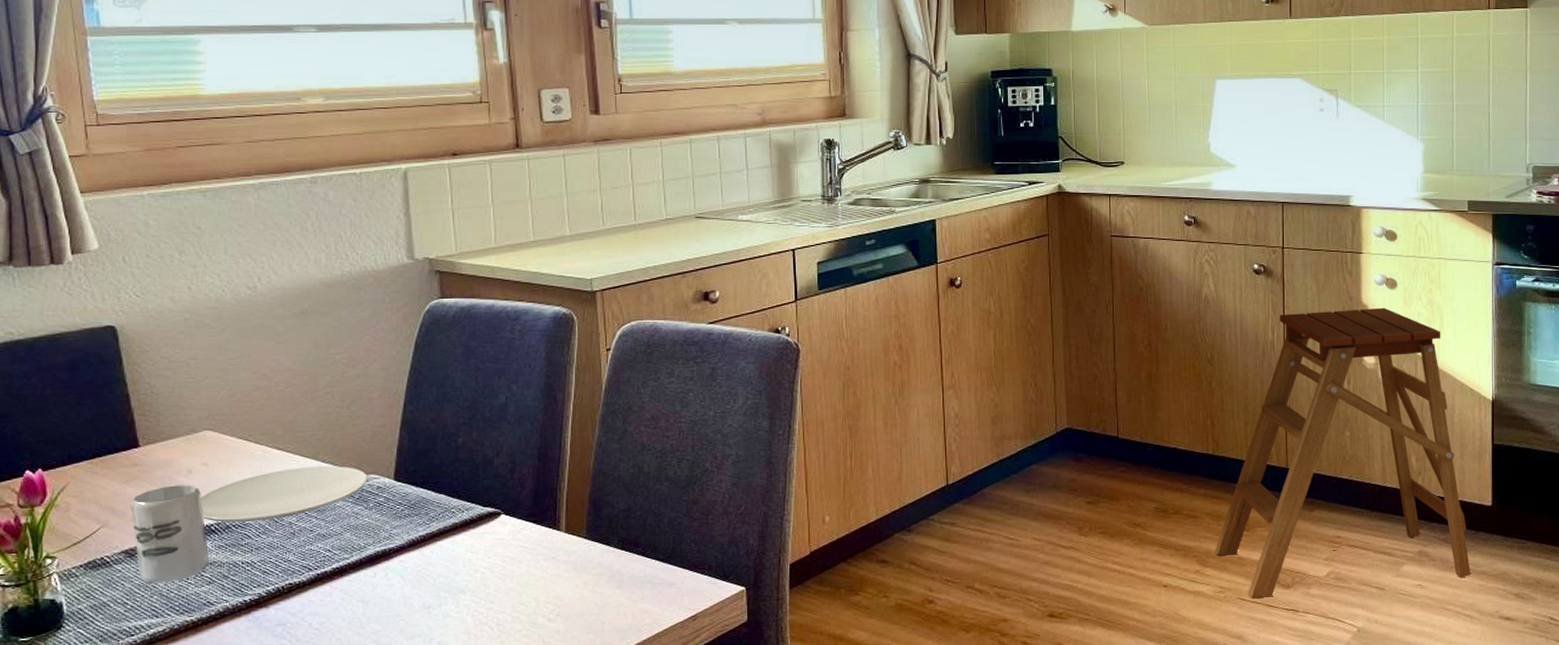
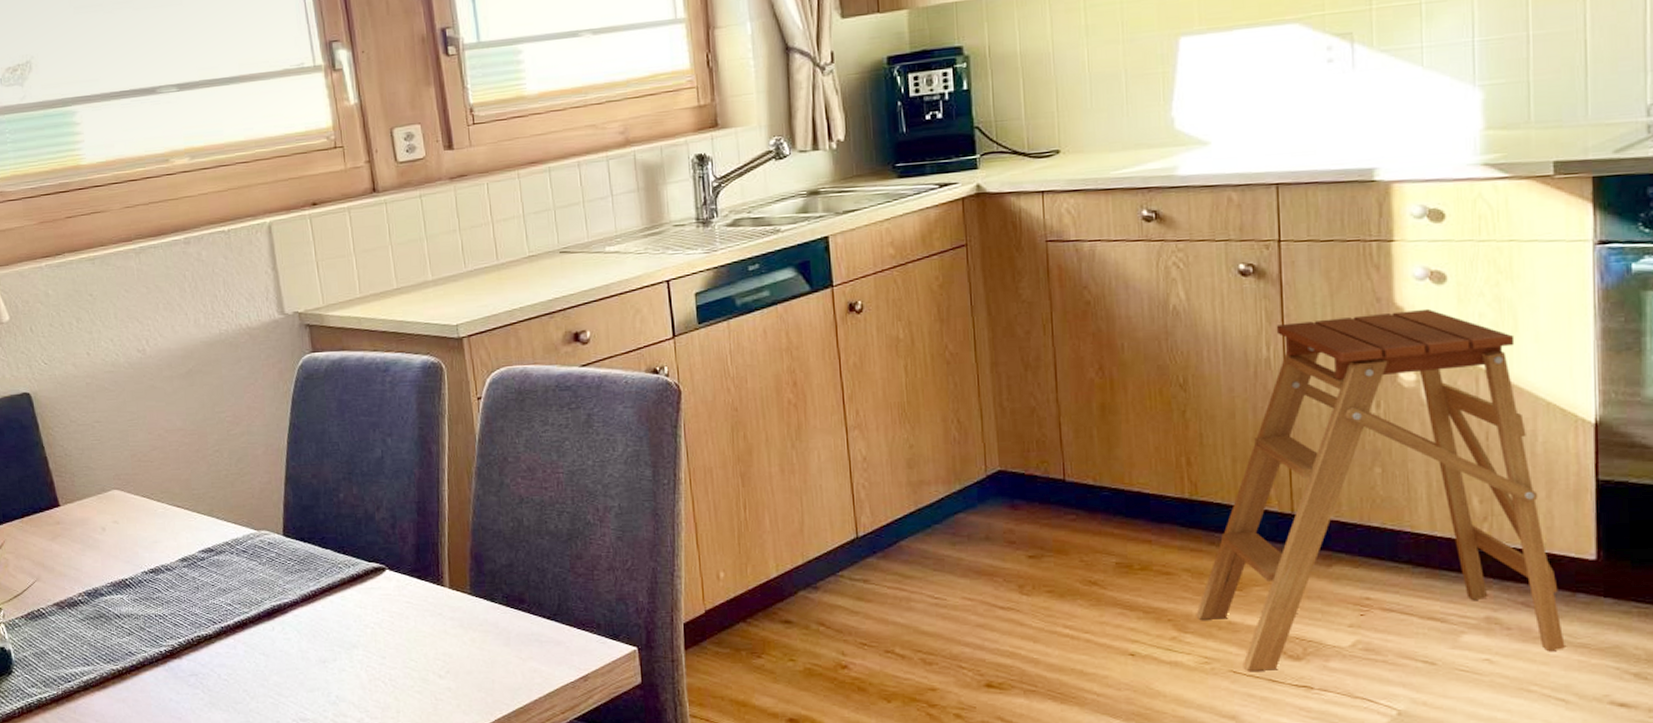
cup: present [130,485,209,584] -> none [57,541,127,634]
plate: present [200,466,368,523] -> none [115,522,259,578]

